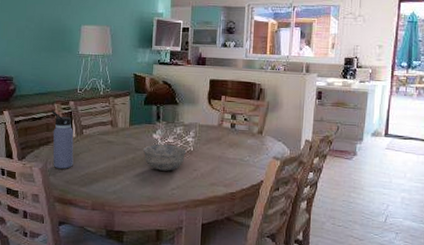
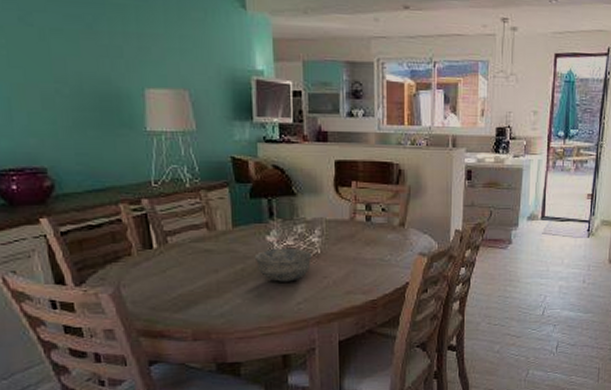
water bottle: present [51,110,74,170] -> none [115,213,159,293]

